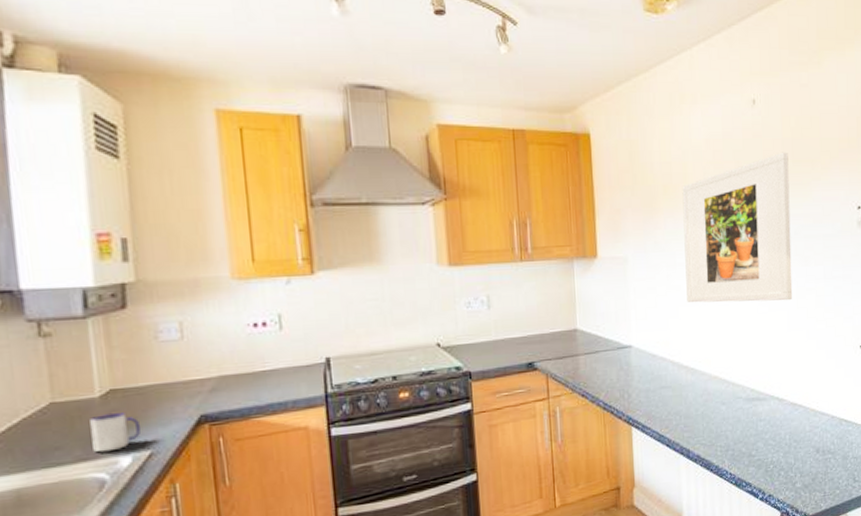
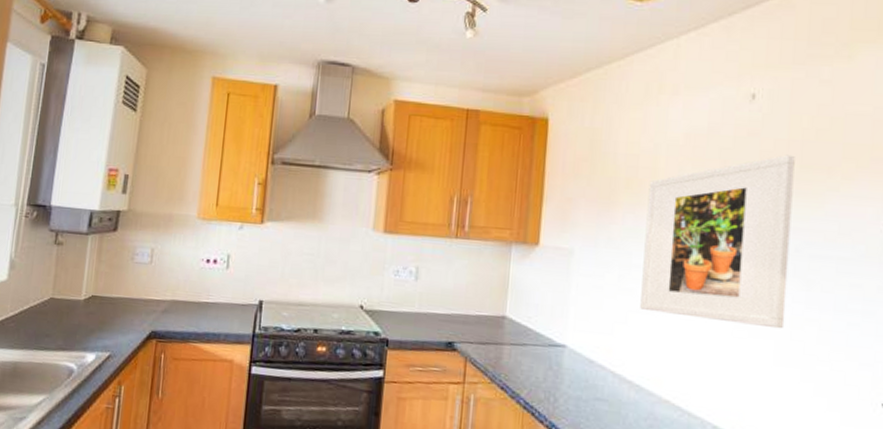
mug: present [90,413,142,453] -> none [70,315,107,347]

